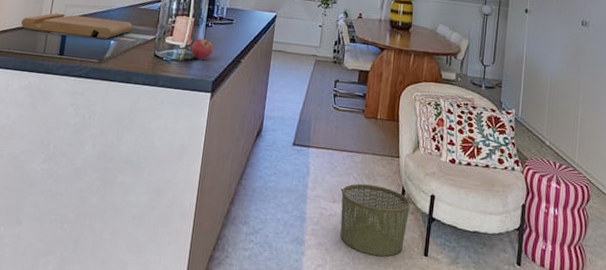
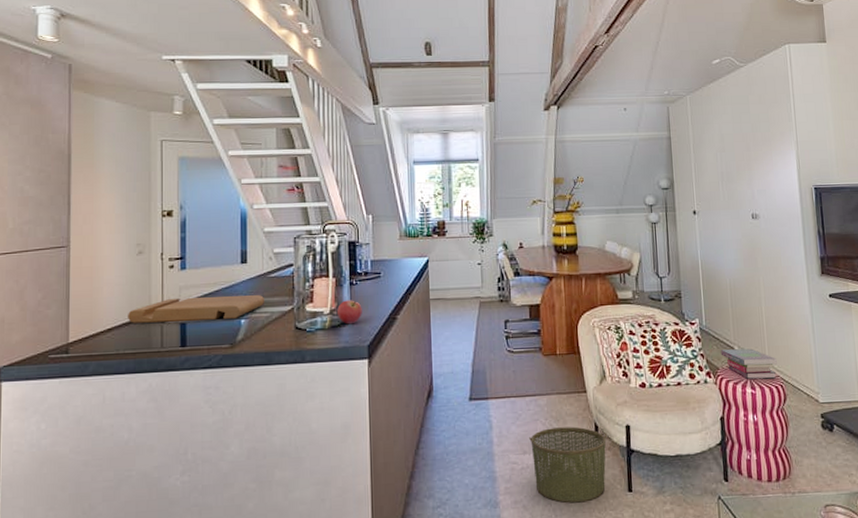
books: none [531,142,586,179] -> present [720,348,777,380]

